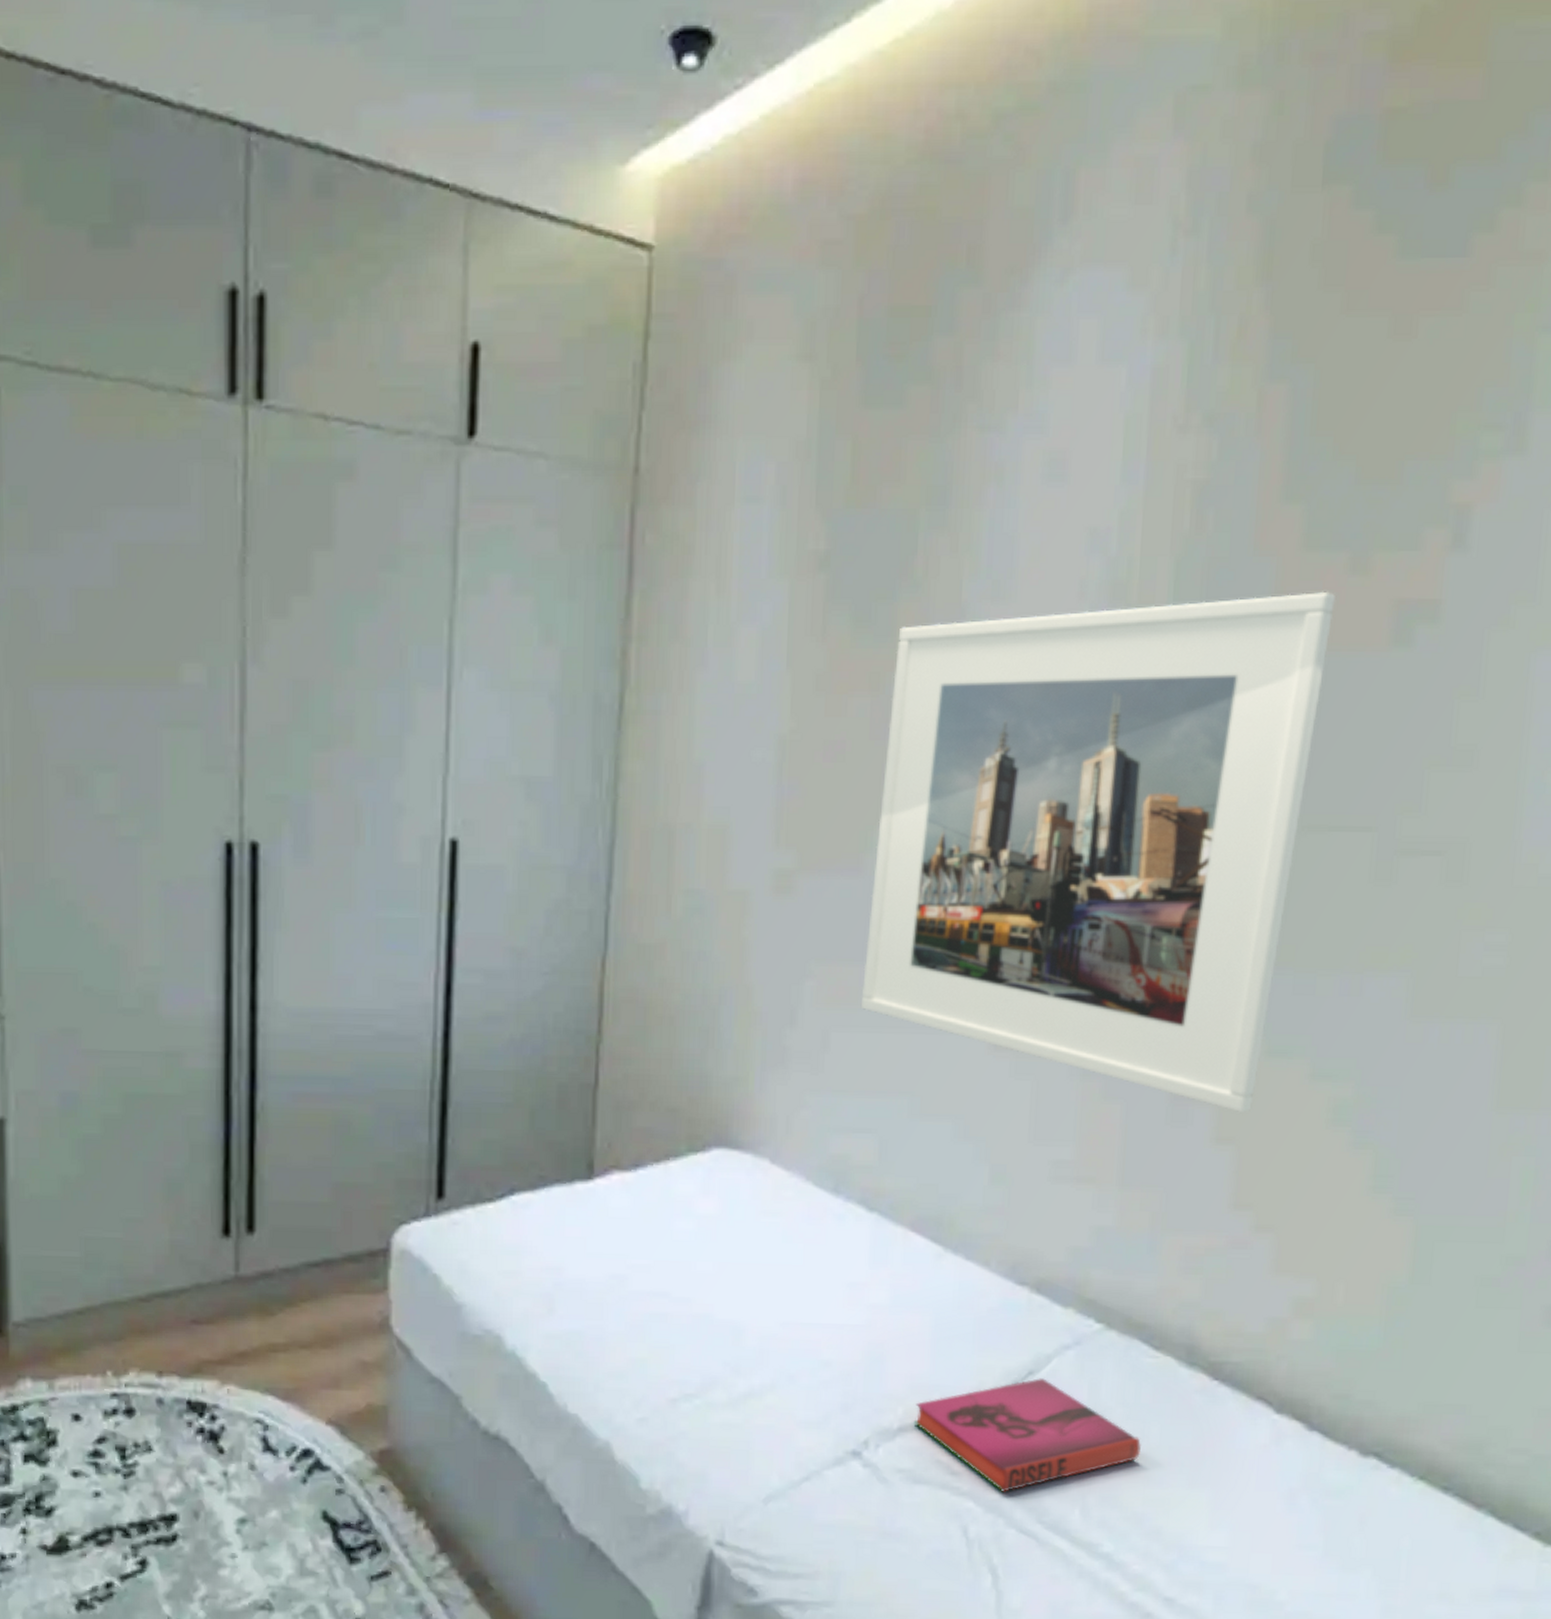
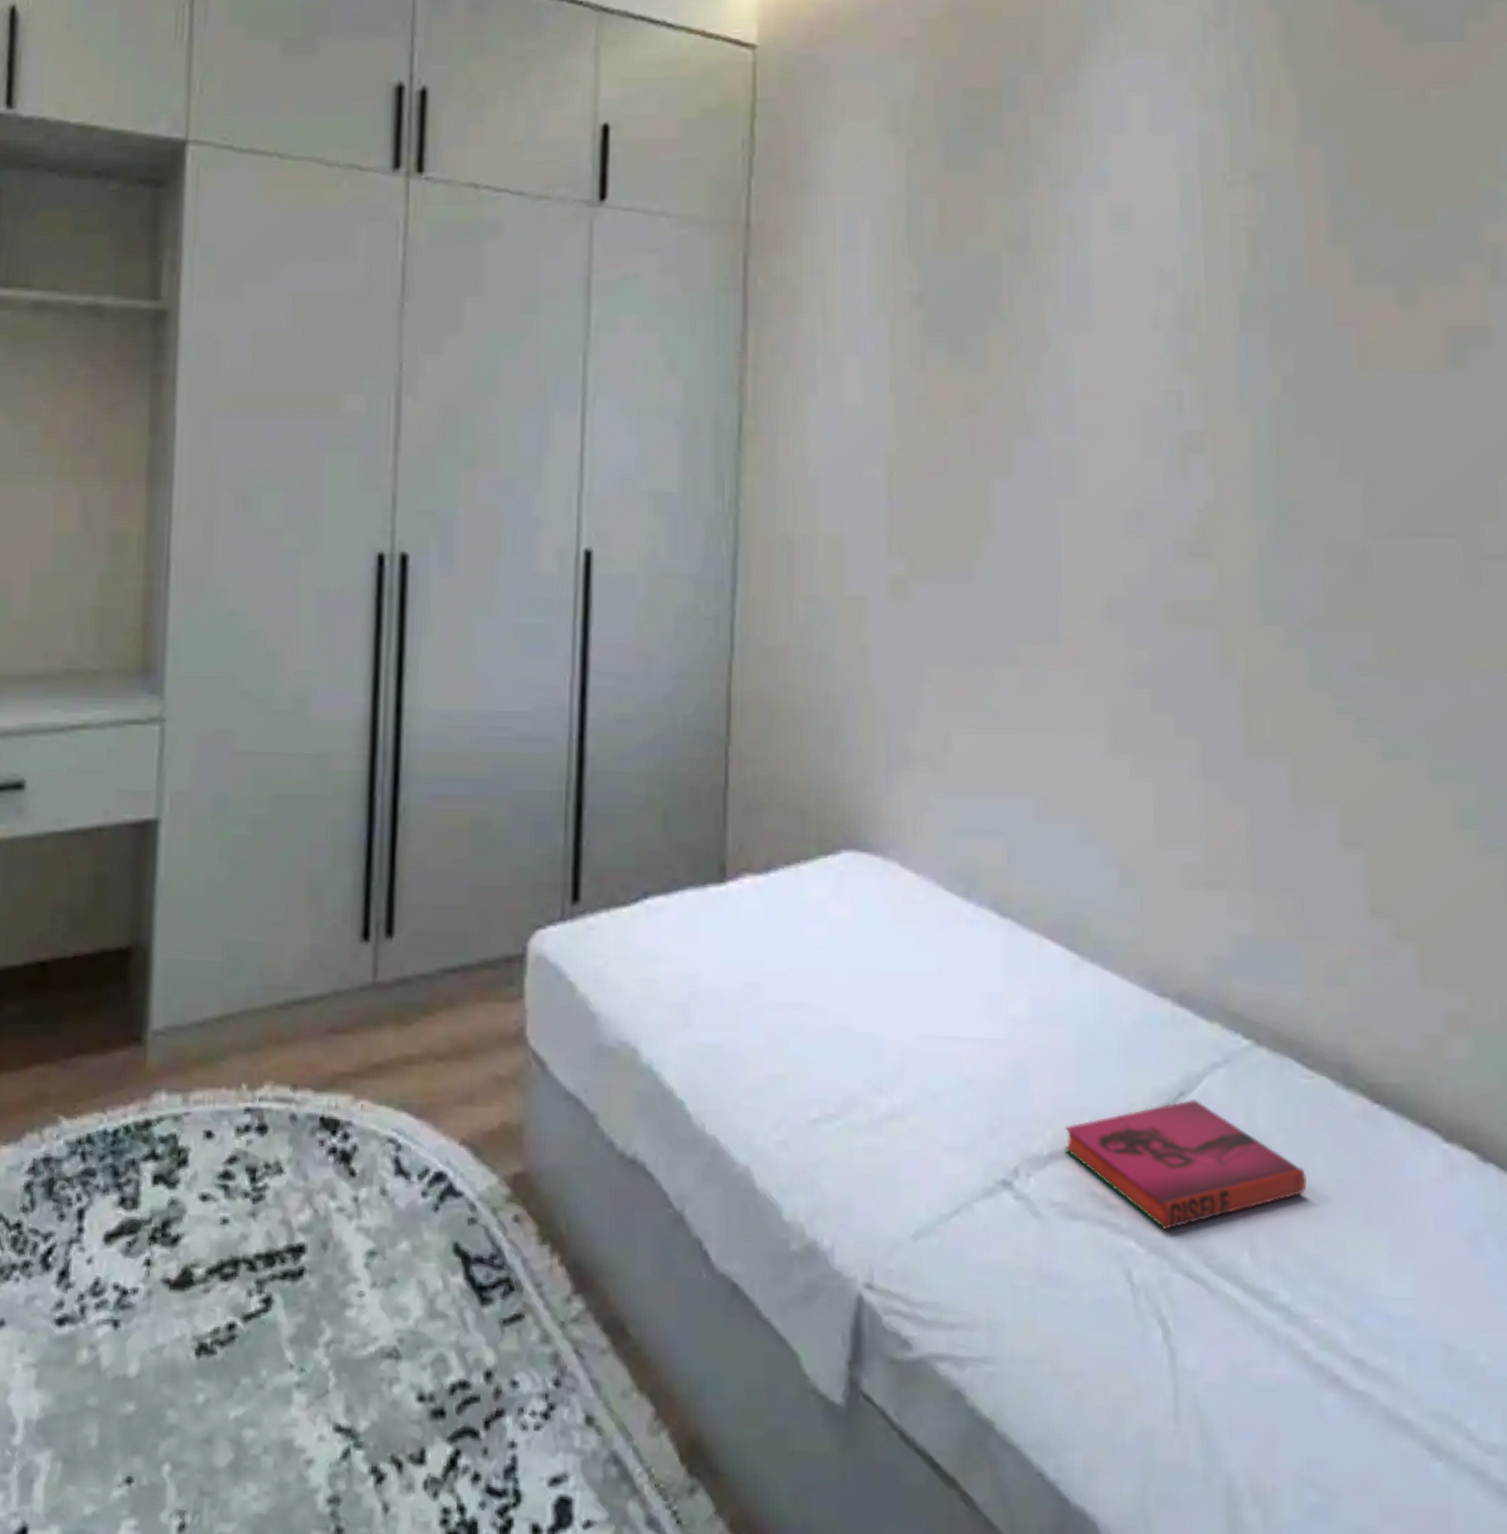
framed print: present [860,591,1336,1113] -> none [979,320,1391,816]

